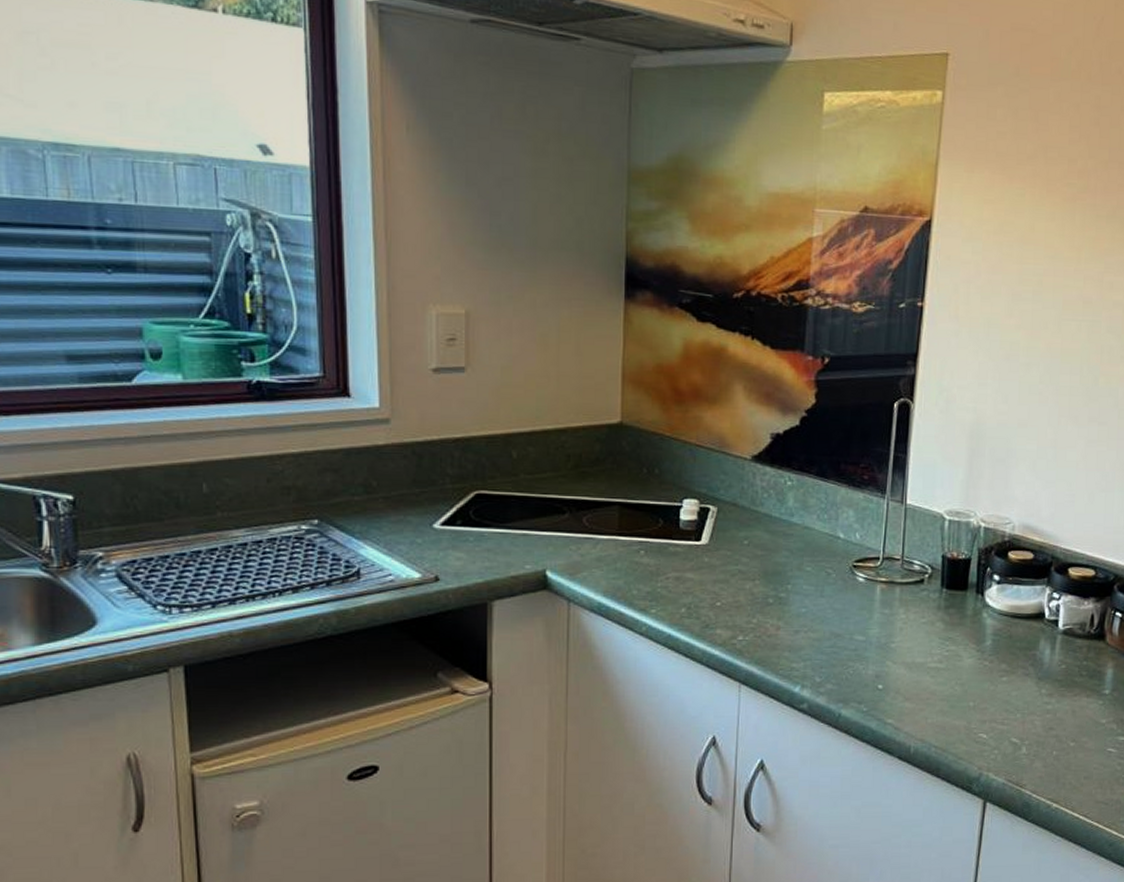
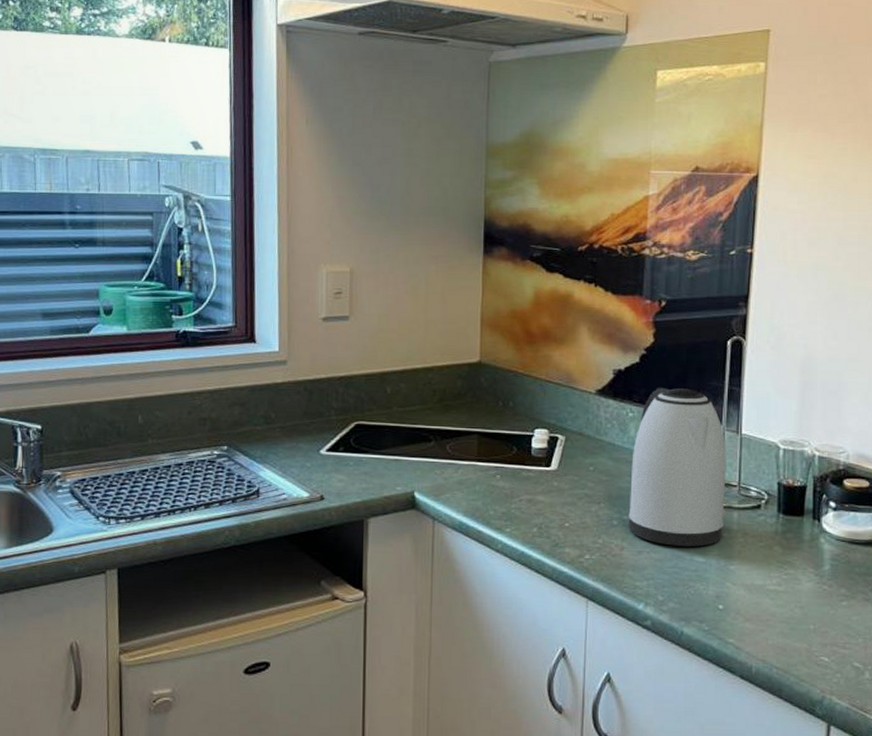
kettle: none [785,453,890,624] -> present [628,387,726,547]

